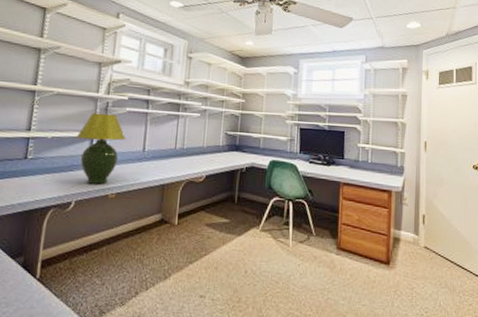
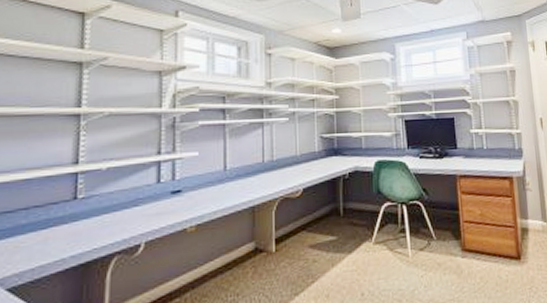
table lamp: present [76,112,126,185] -> none [138,130,202,219]

